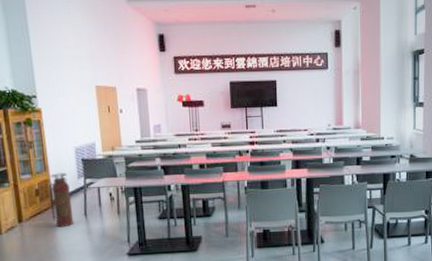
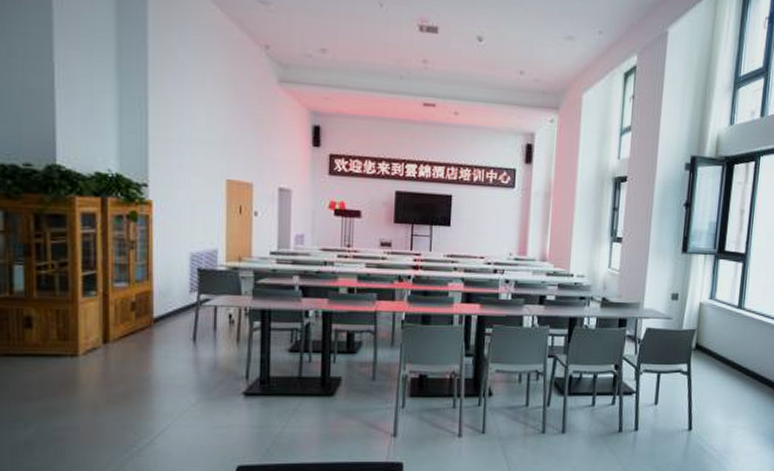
fire extinguisher: present [48,173,74,228] -> none [148,283,179,354]

